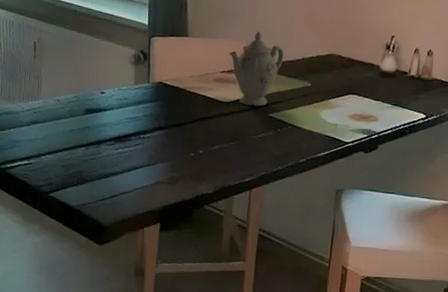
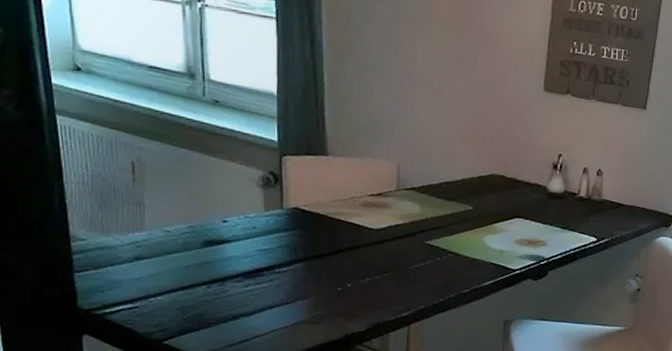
teapot: present [228,31,284,107] -> none [377,149,441,233]

